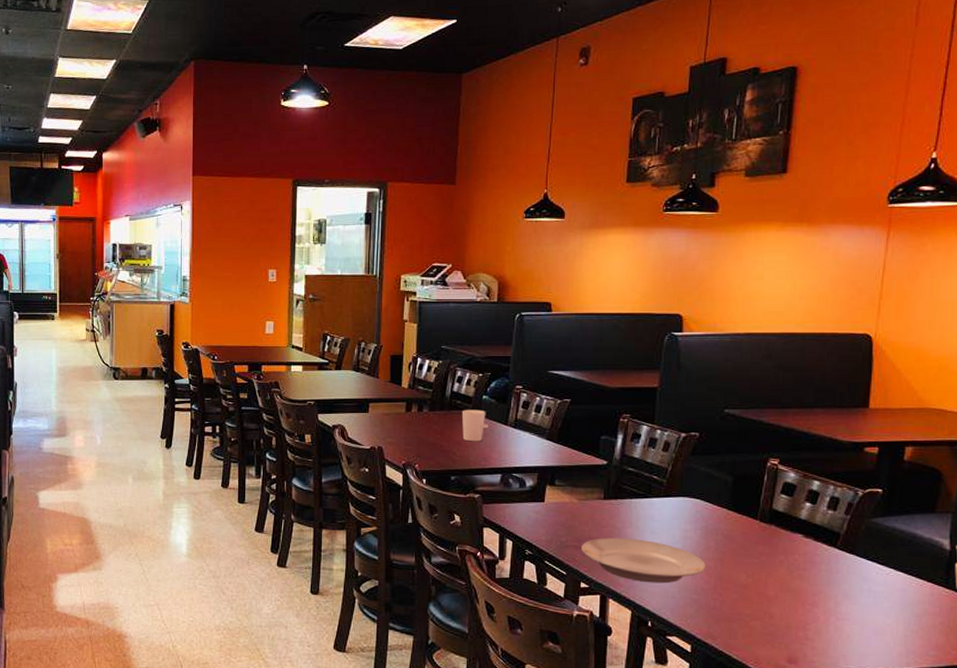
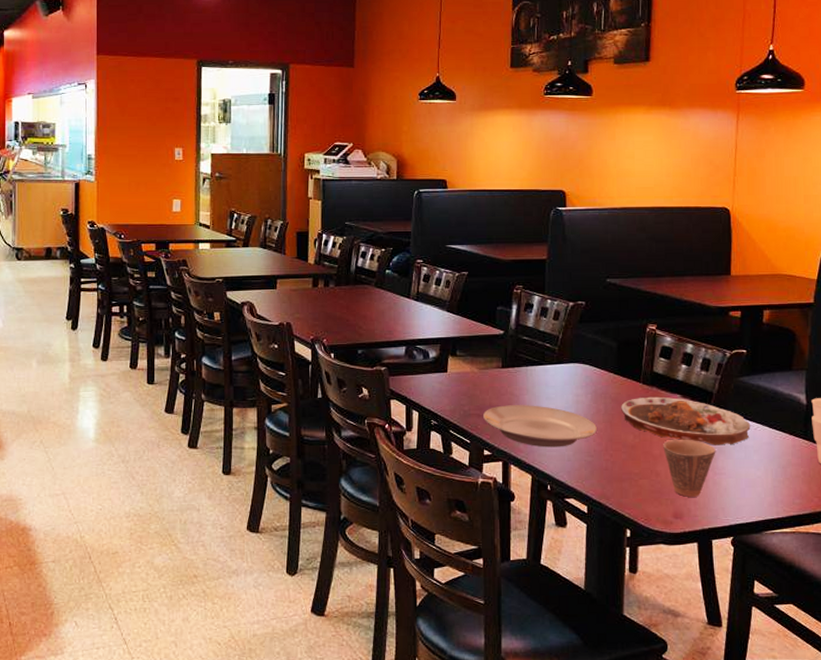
cup: present [461,409,490,442] -> none [366,283,393,315]
plate: none [734,535,882,590] -> present [621,396,751,445]
cup: none [779,580,840,642] -> present [663,439,716,497]

